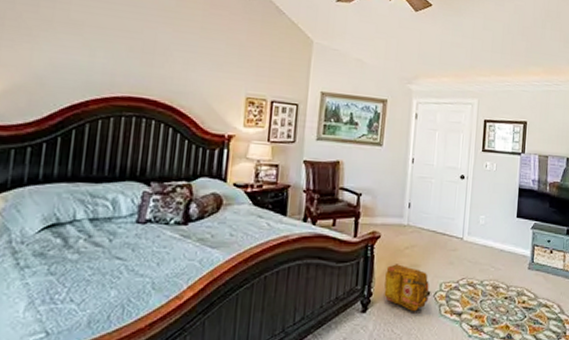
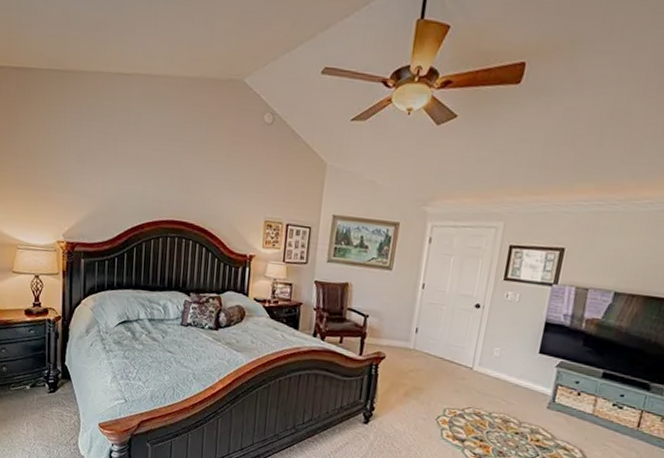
backpack: present [384,264,431,312] -> none [385,384,434,431]

